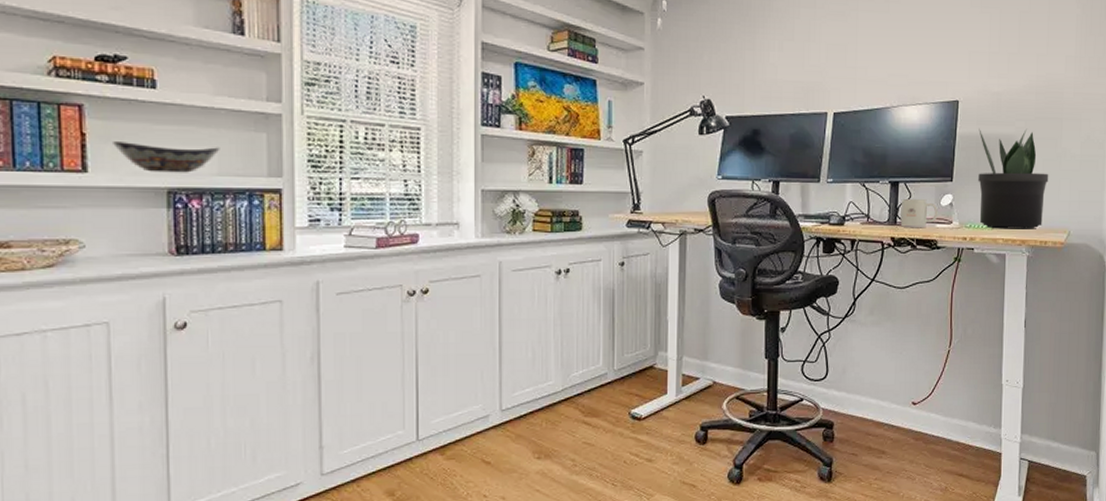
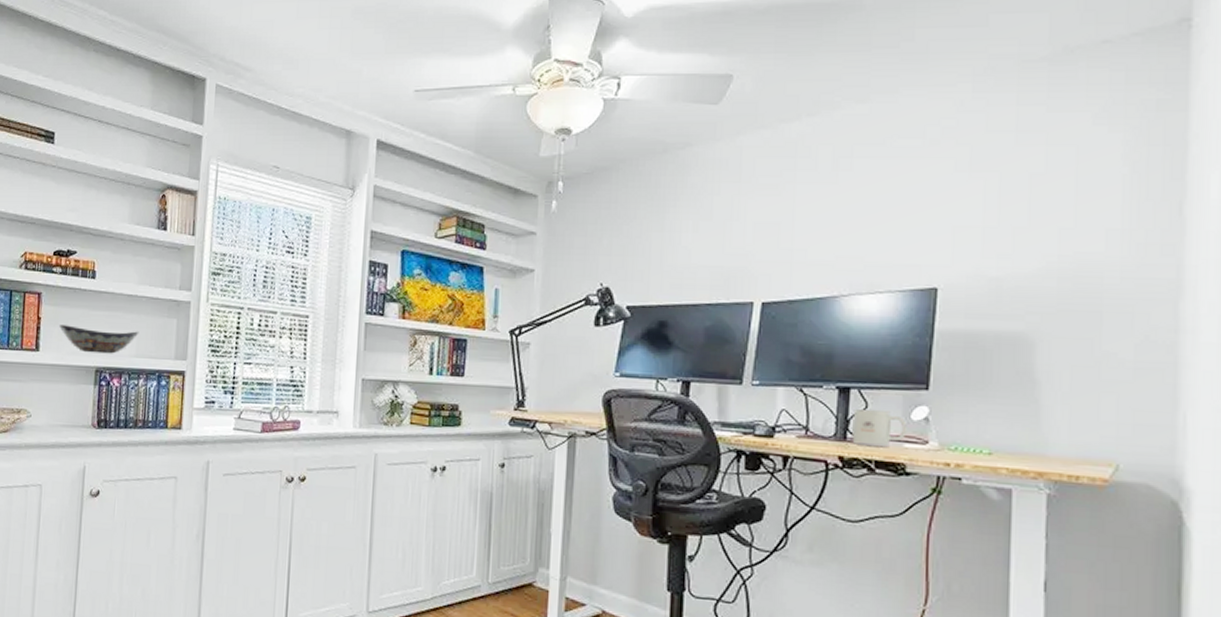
planter: present [978,128,1049,229] -> none [968,323,1081,459]

